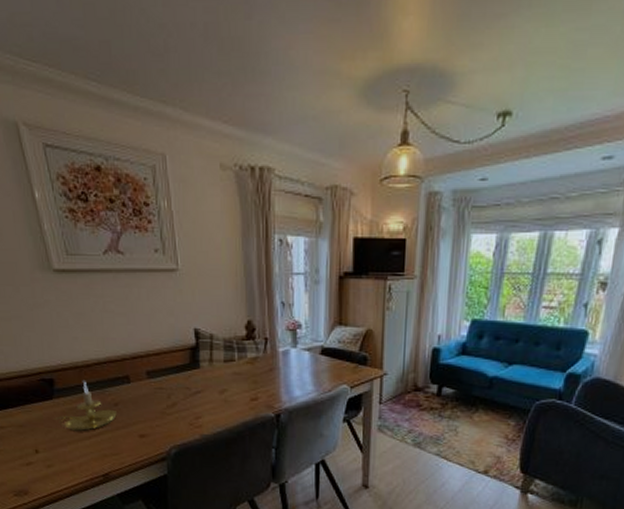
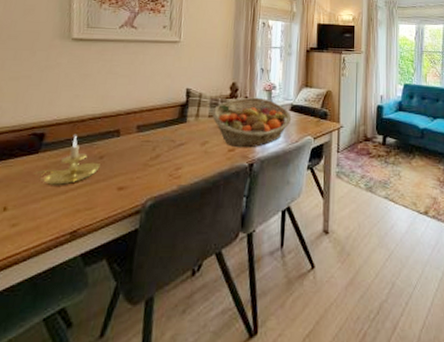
fruit basket: none [227,338,323,398] -> present [211,97,292,148]

